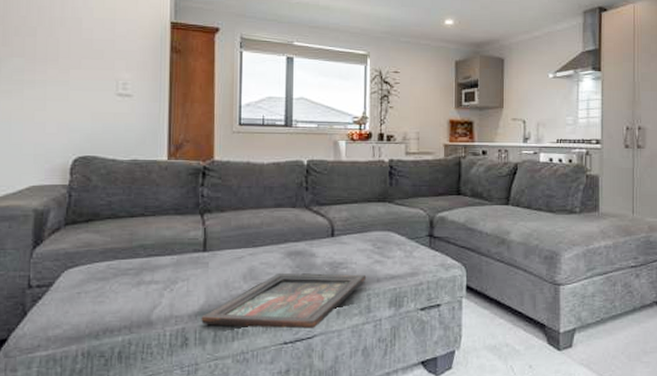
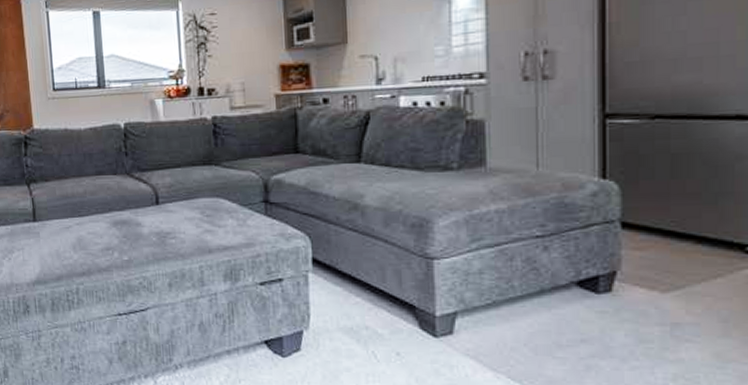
decorative tray: present [201,273,367,329] -> none [38,243,197,301]

